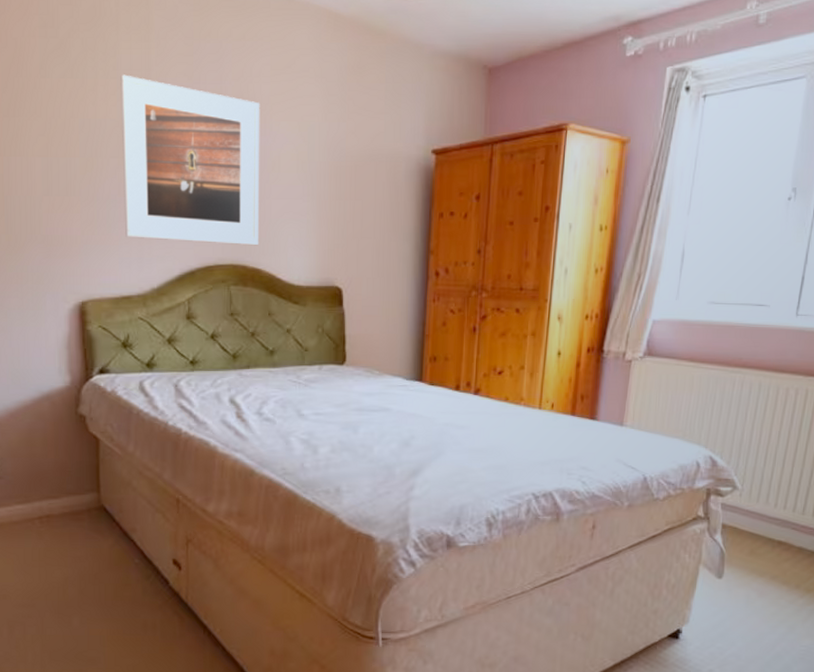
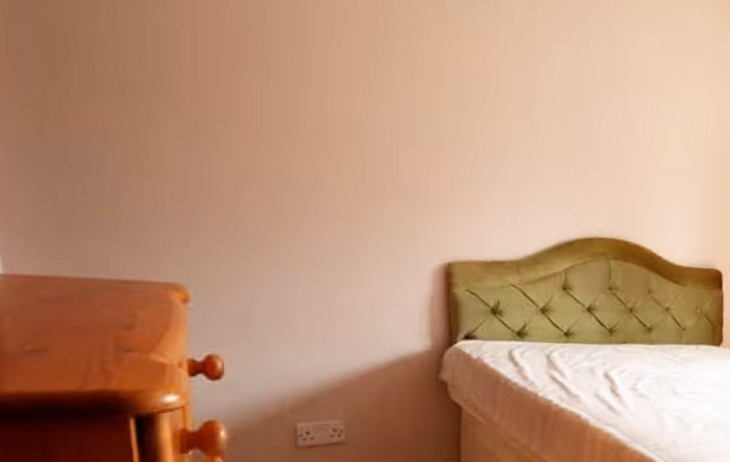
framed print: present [120,74,260,246] -> none [499,28,650,222]

